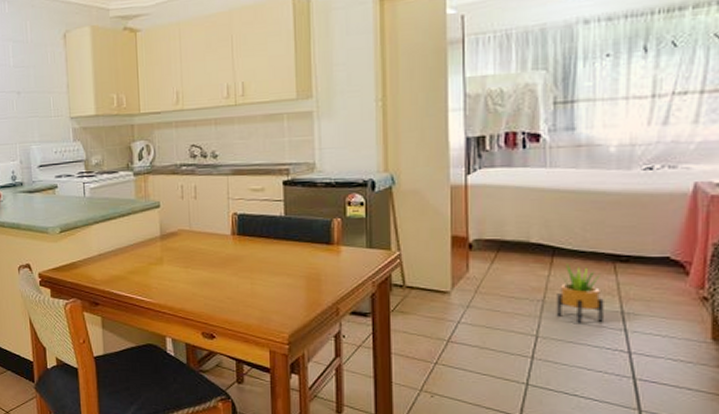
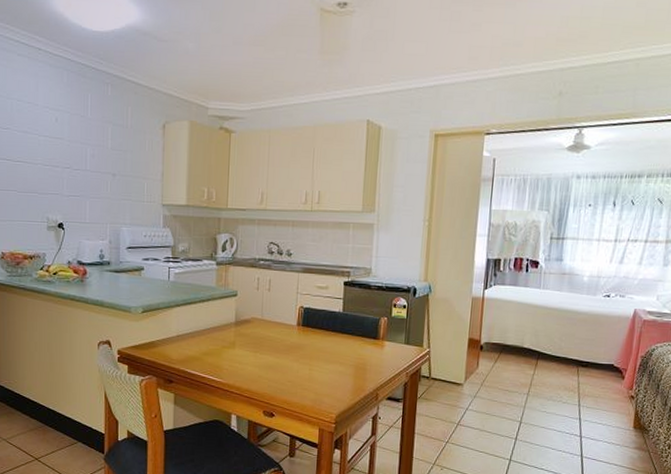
potted plant: present [556,264,604,323] -> none [536,366,568,413]

